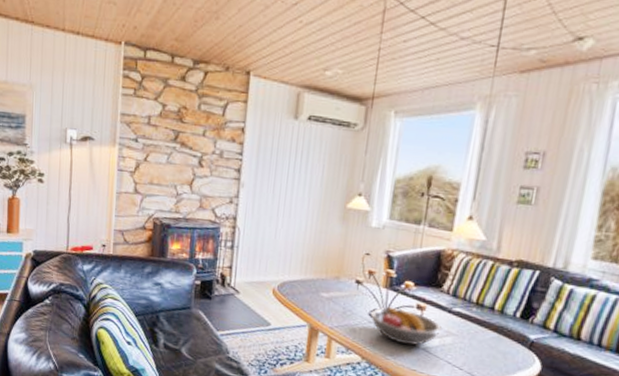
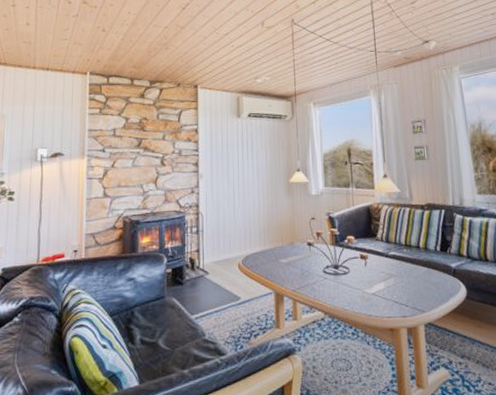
fruit bowl: present [370,306,442,346] -> none [324,261,385,293]

